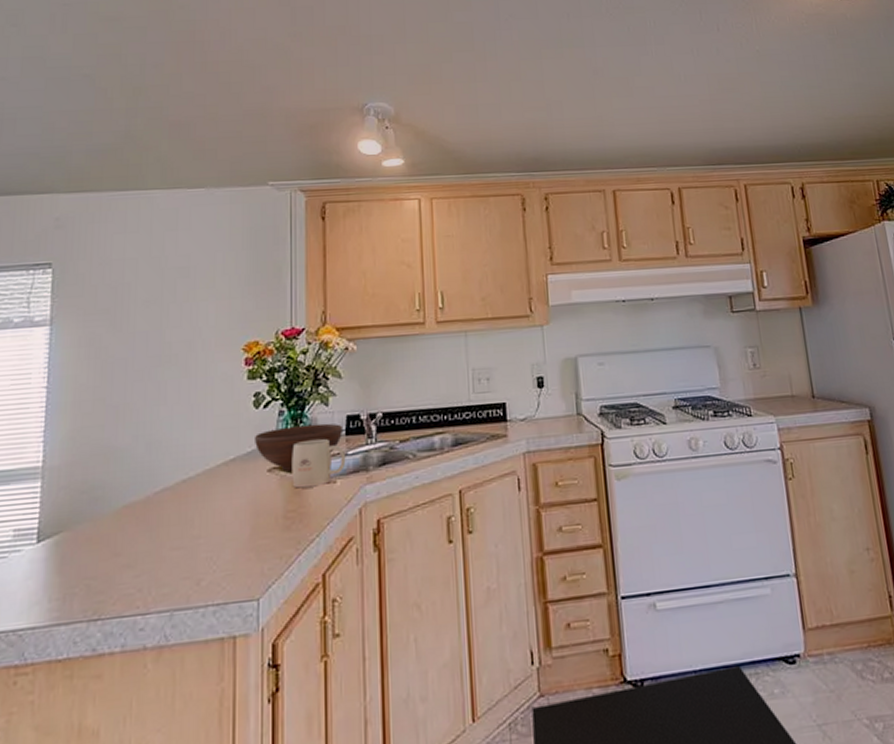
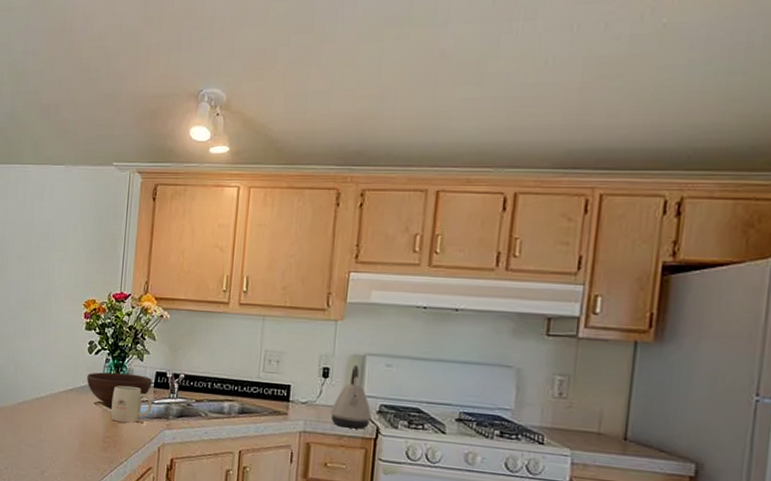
kettle: none [551,369,594,439] -> present [330,365,372,429]

